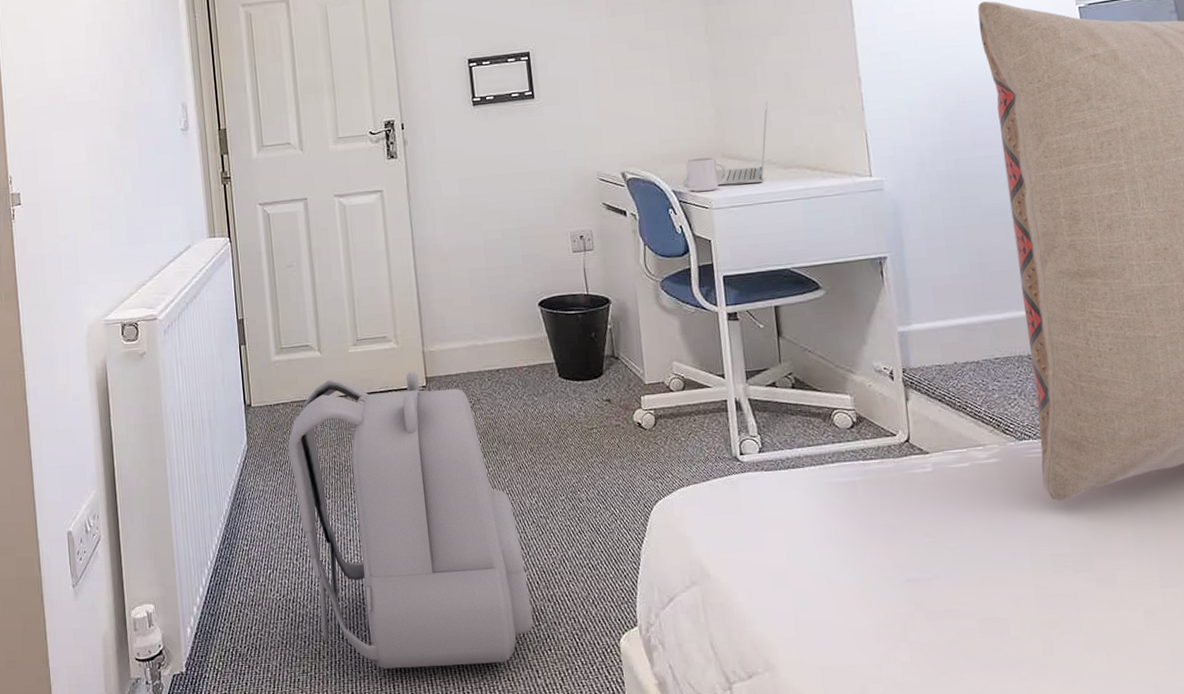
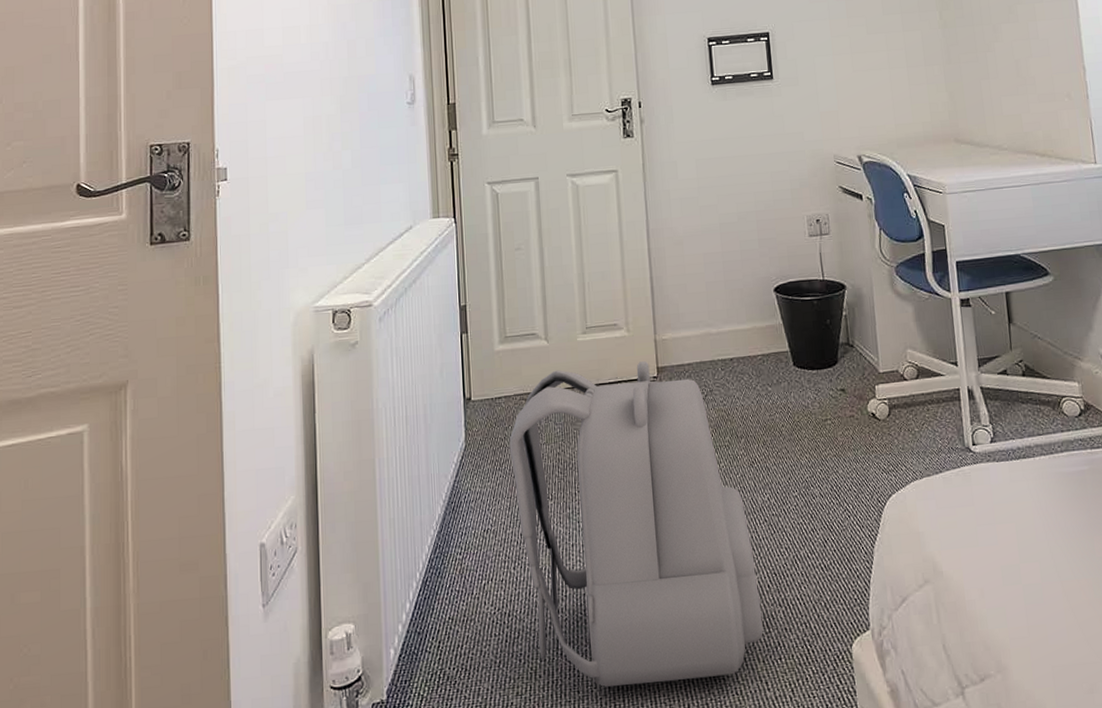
laptop: present [683,102,768,188] -> none [918,88,999,172]
mug: present [685,156,729,192] -> none [920,141,962,177]

